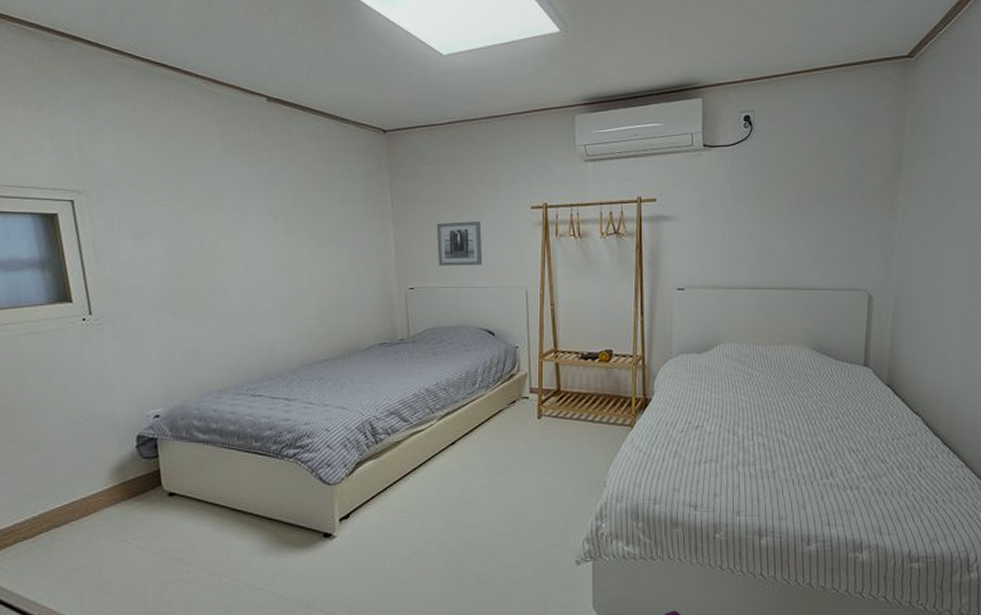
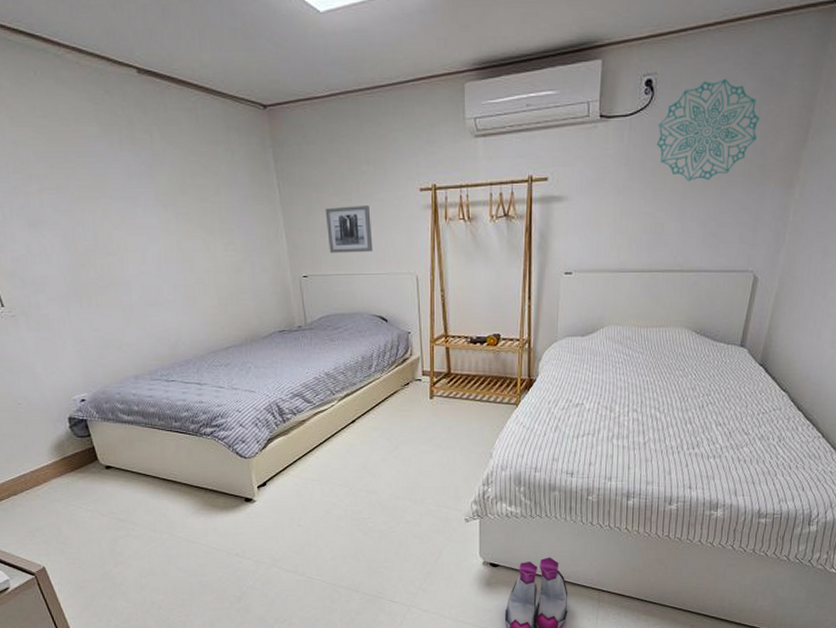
wall decoration: none [758,116,855,204] -> present [656,78,761,181]

